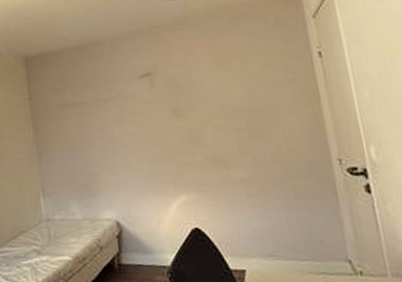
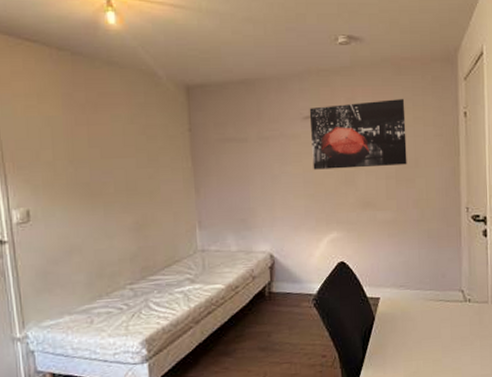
wall art: none [144,46,259,129] -> present [309,99,407,170]

